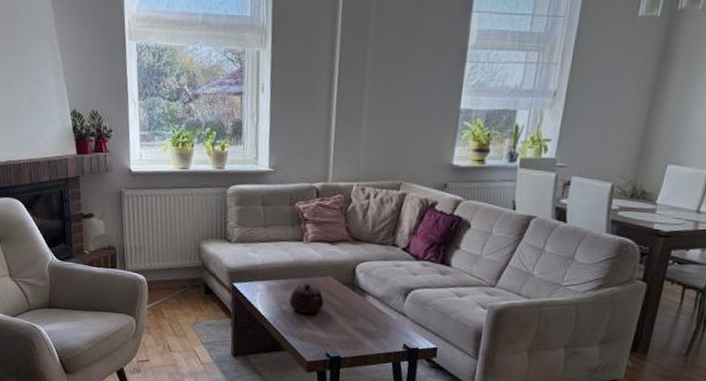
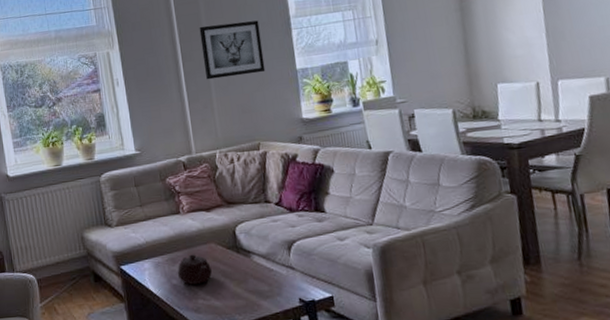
wall art: none [360,39,432,106] -> present [199,20,266,80]

